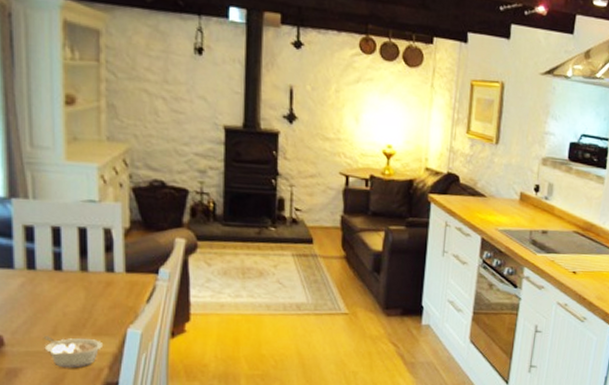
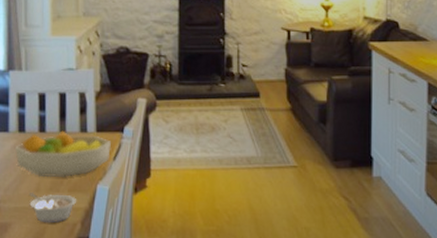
fruit bowl: none [24,269,143,321] -> present [15,130,111,178]

